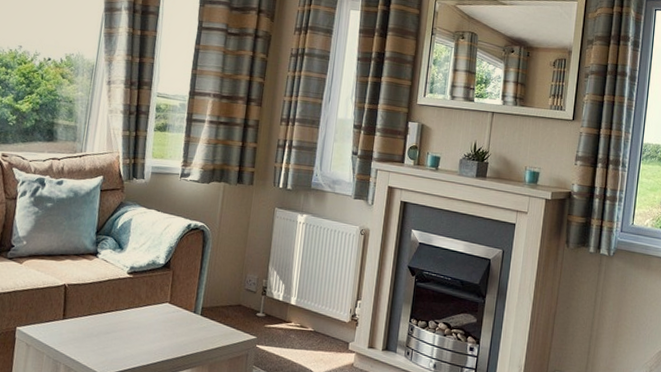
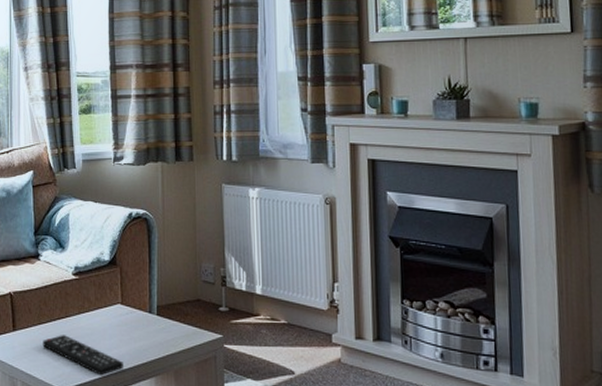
remote control: none [90,326,164,365] -> present [43,335,123,376]

